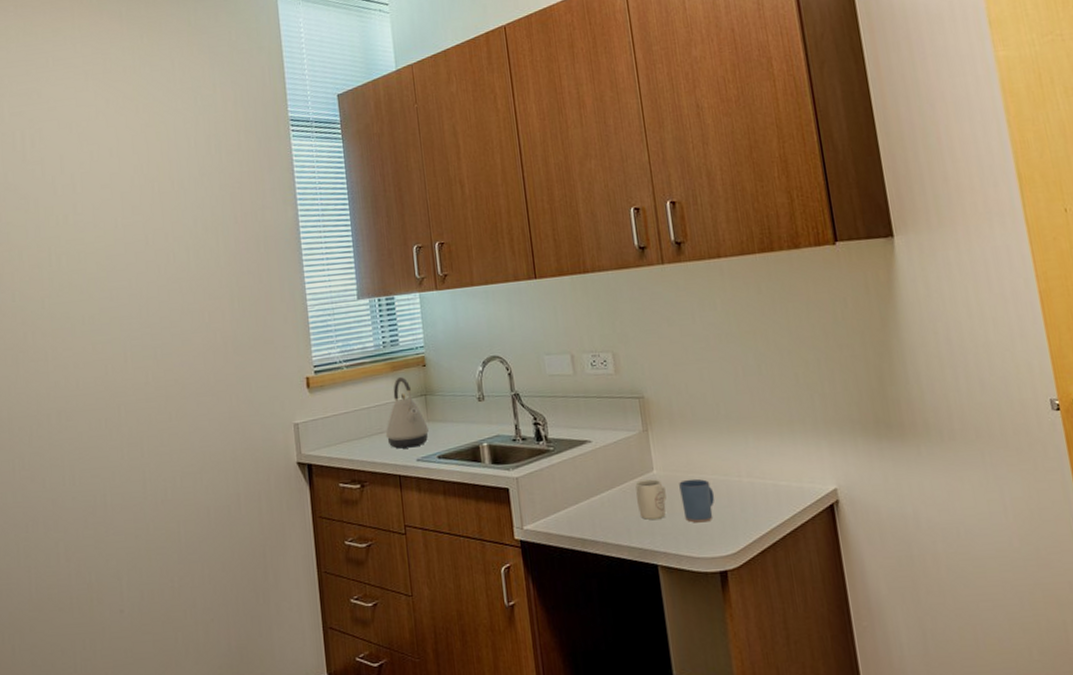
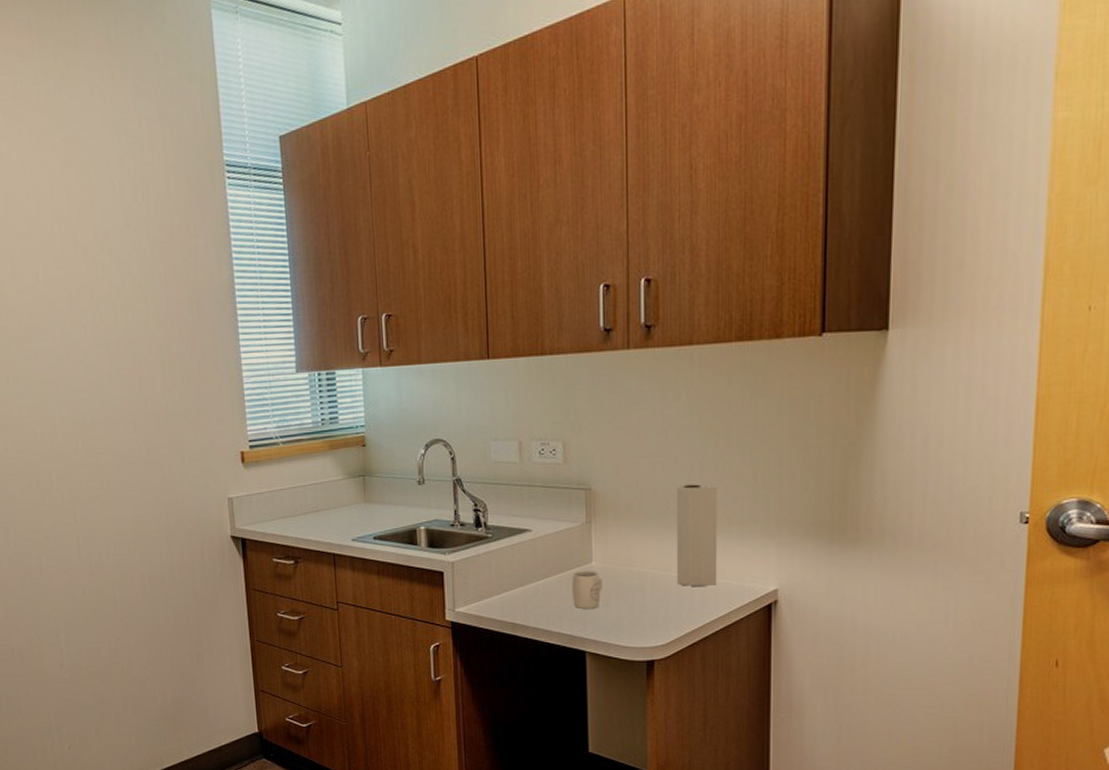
kettle: present [385,377,429,449] -> none [321,456,365,528]
mug: present [679,478,715,523] -> none [617,572,652,614]
paper towel roll: none [725,387,778,490] -> present [676,484,718,586]

